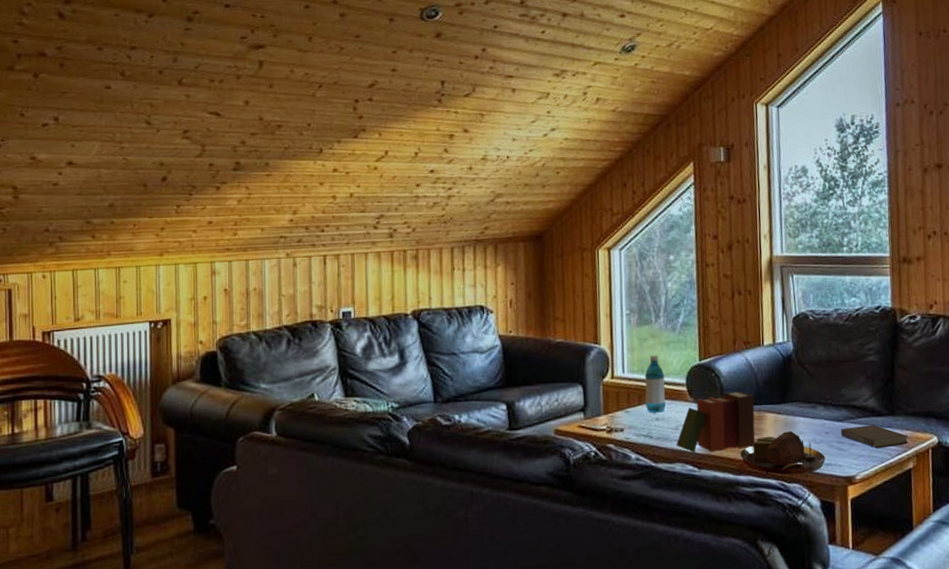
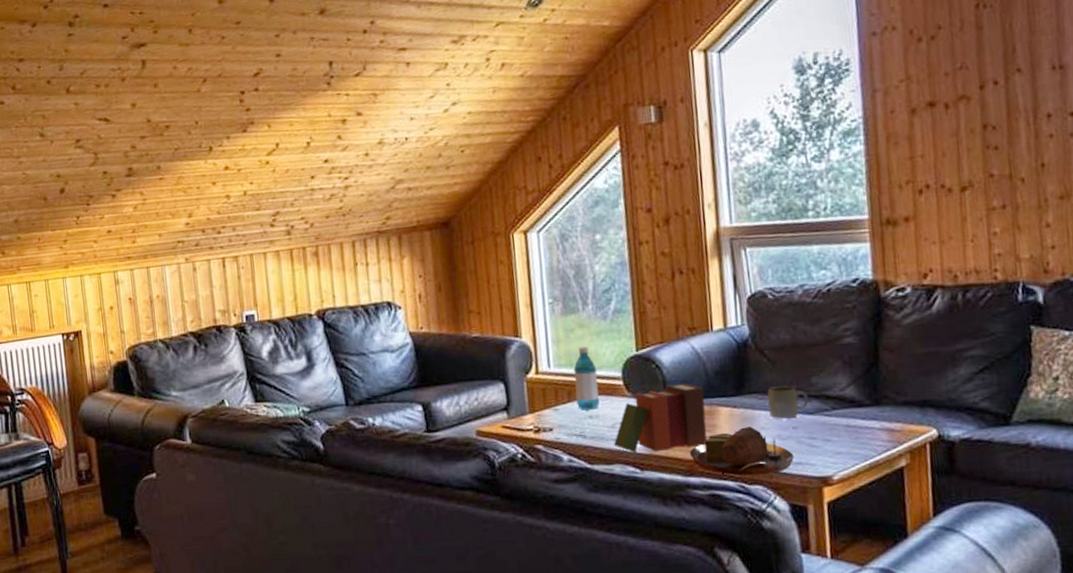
mug: none [805,396,839,426] -> present [766,385,809,420]
book: present [840,425,909,449] -> none [811,417,900,445]

